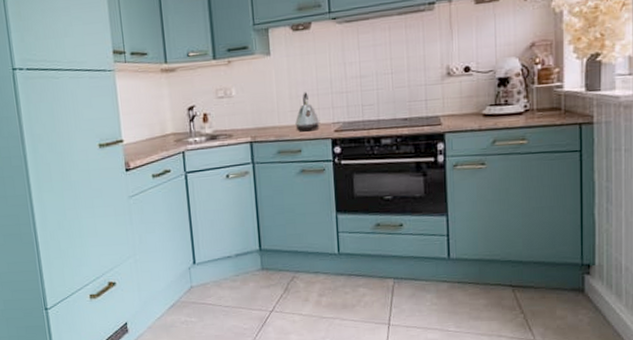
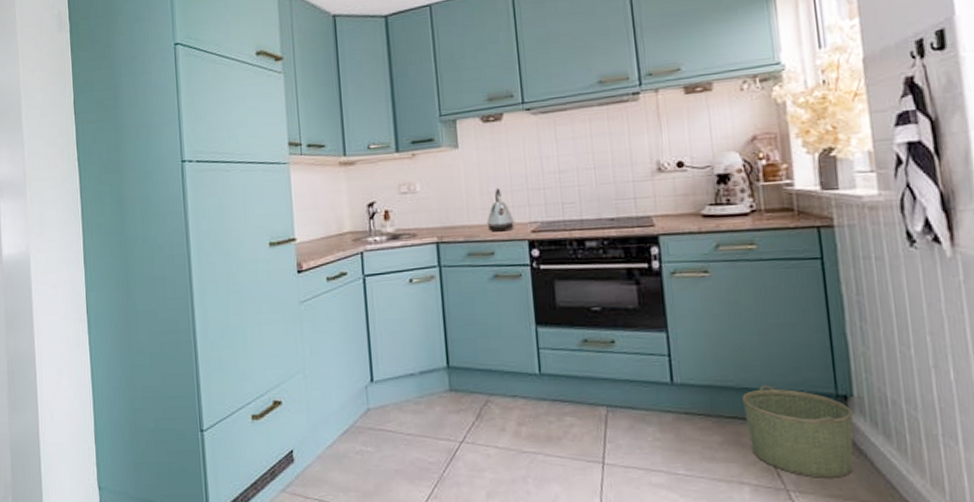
basket: none [505,258,594,330] -> present [741,385,854,478]

